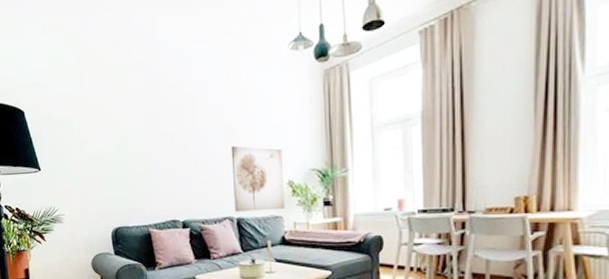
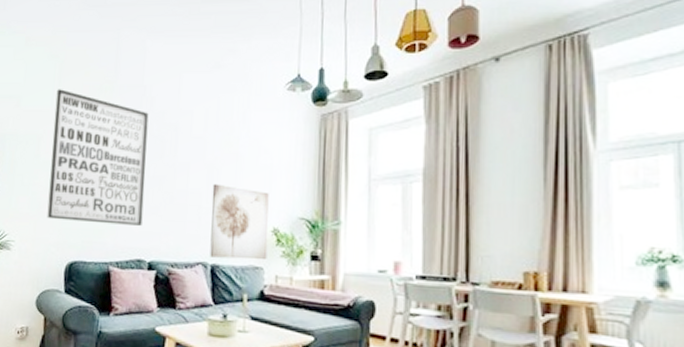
wall art: none [79,72,173,193] -> present [47,89,149,226]

